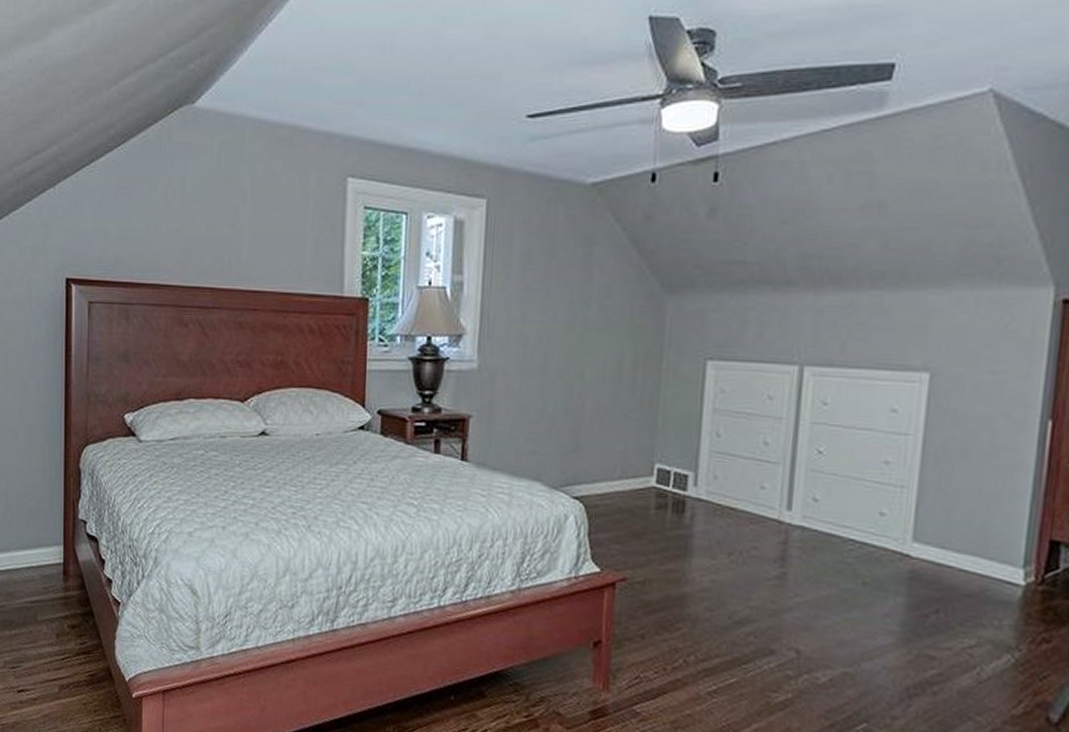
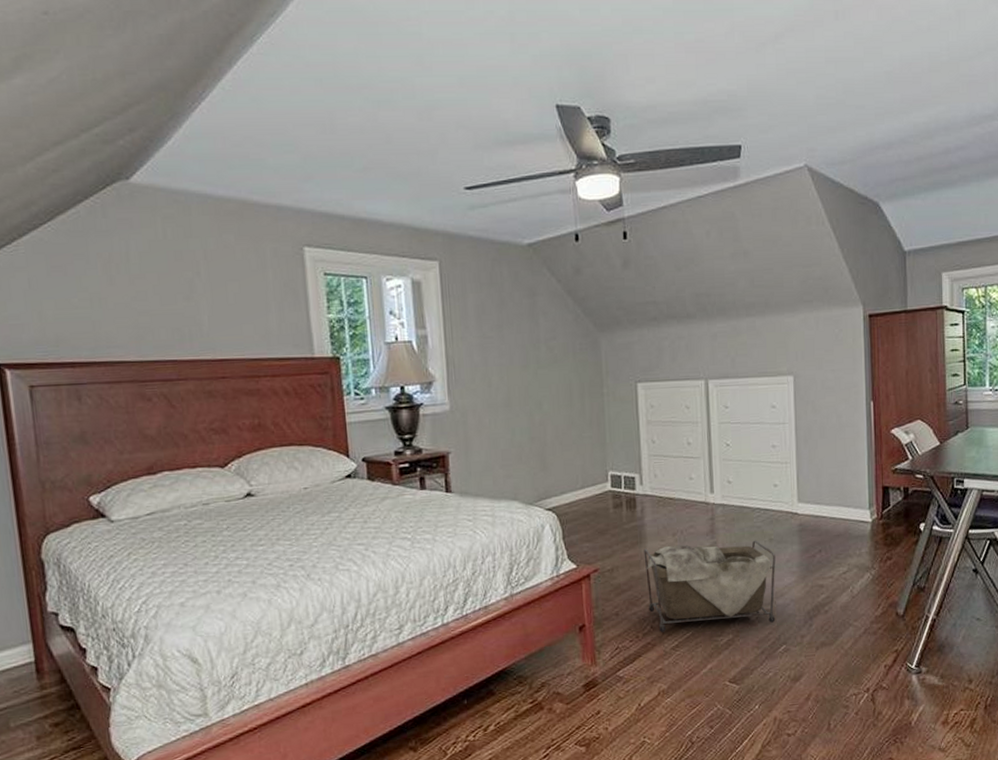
laundry basket: none [684,564,869,691] -> present [643,540,776,633]

